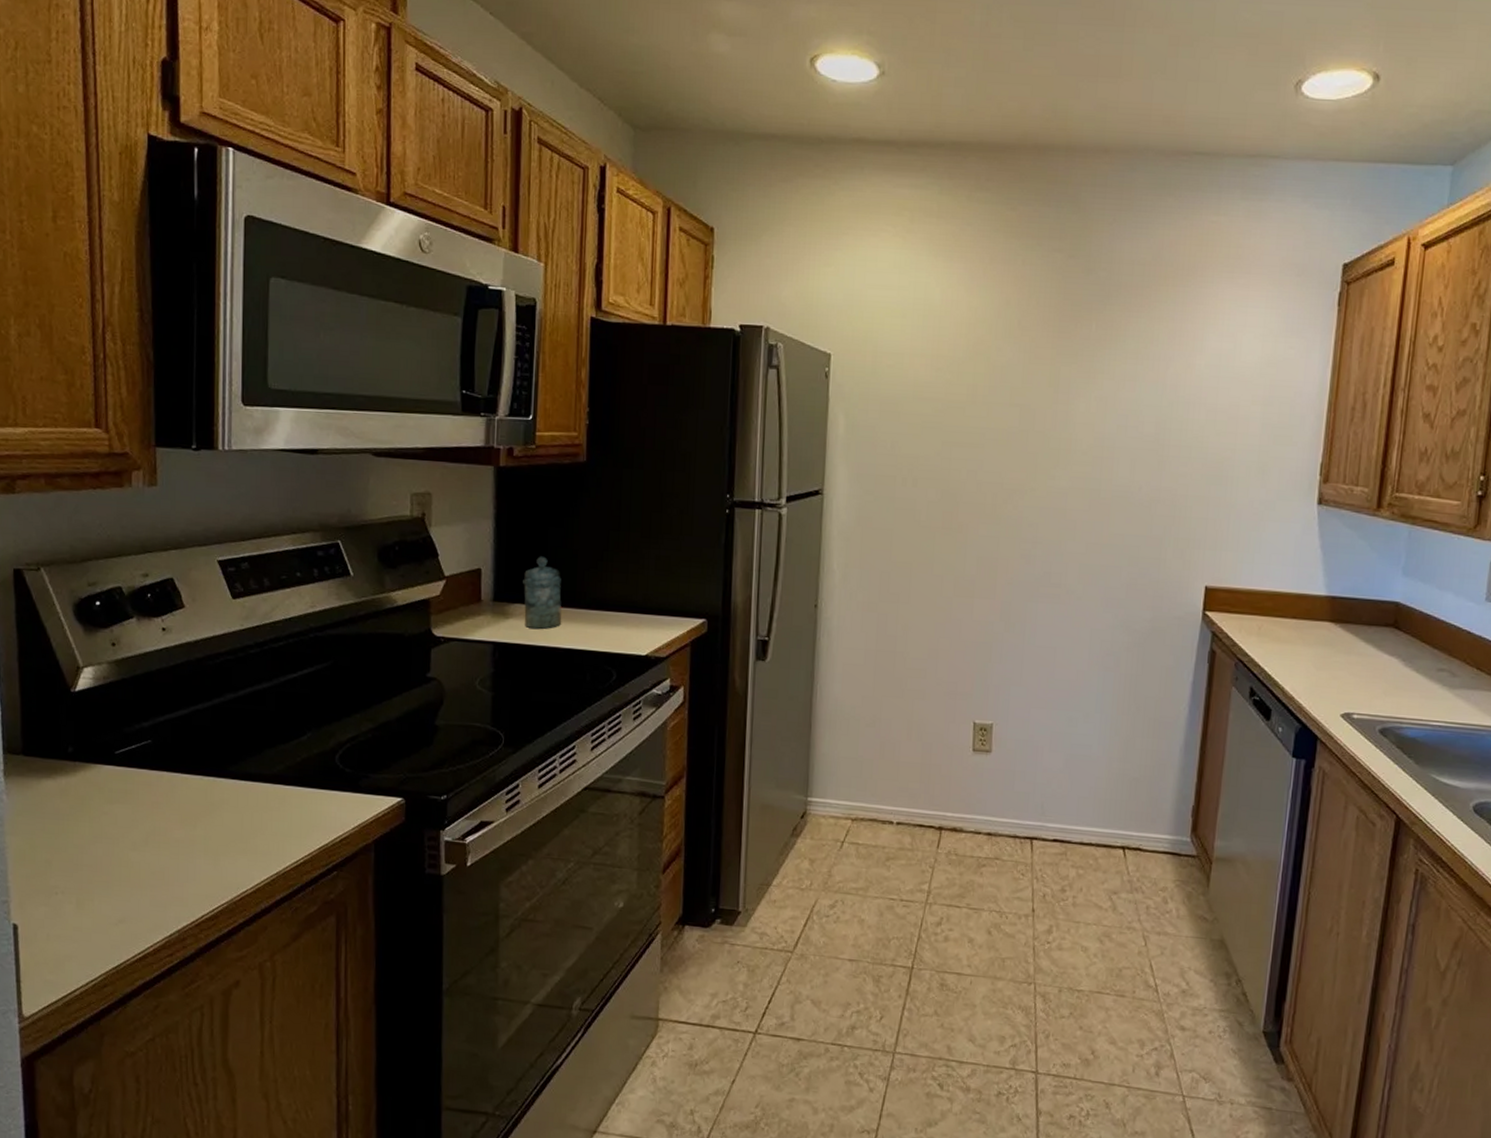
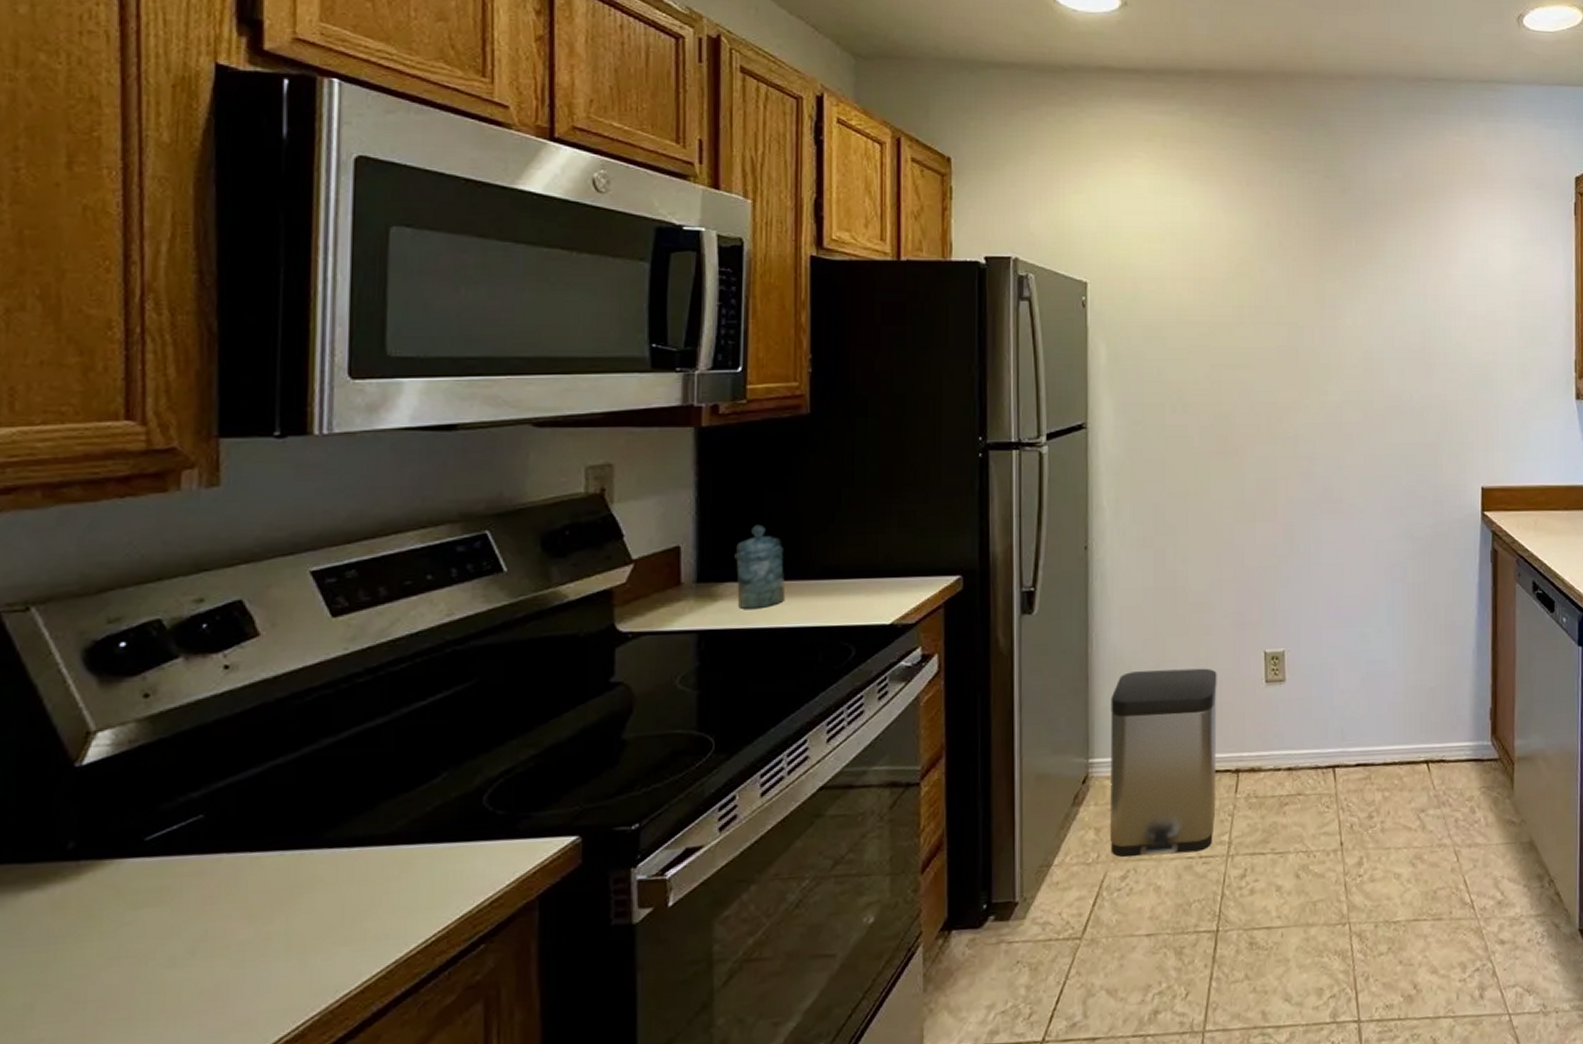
pedal bin: none [822,724,928,895] -> present [1110,668,1217,857]

